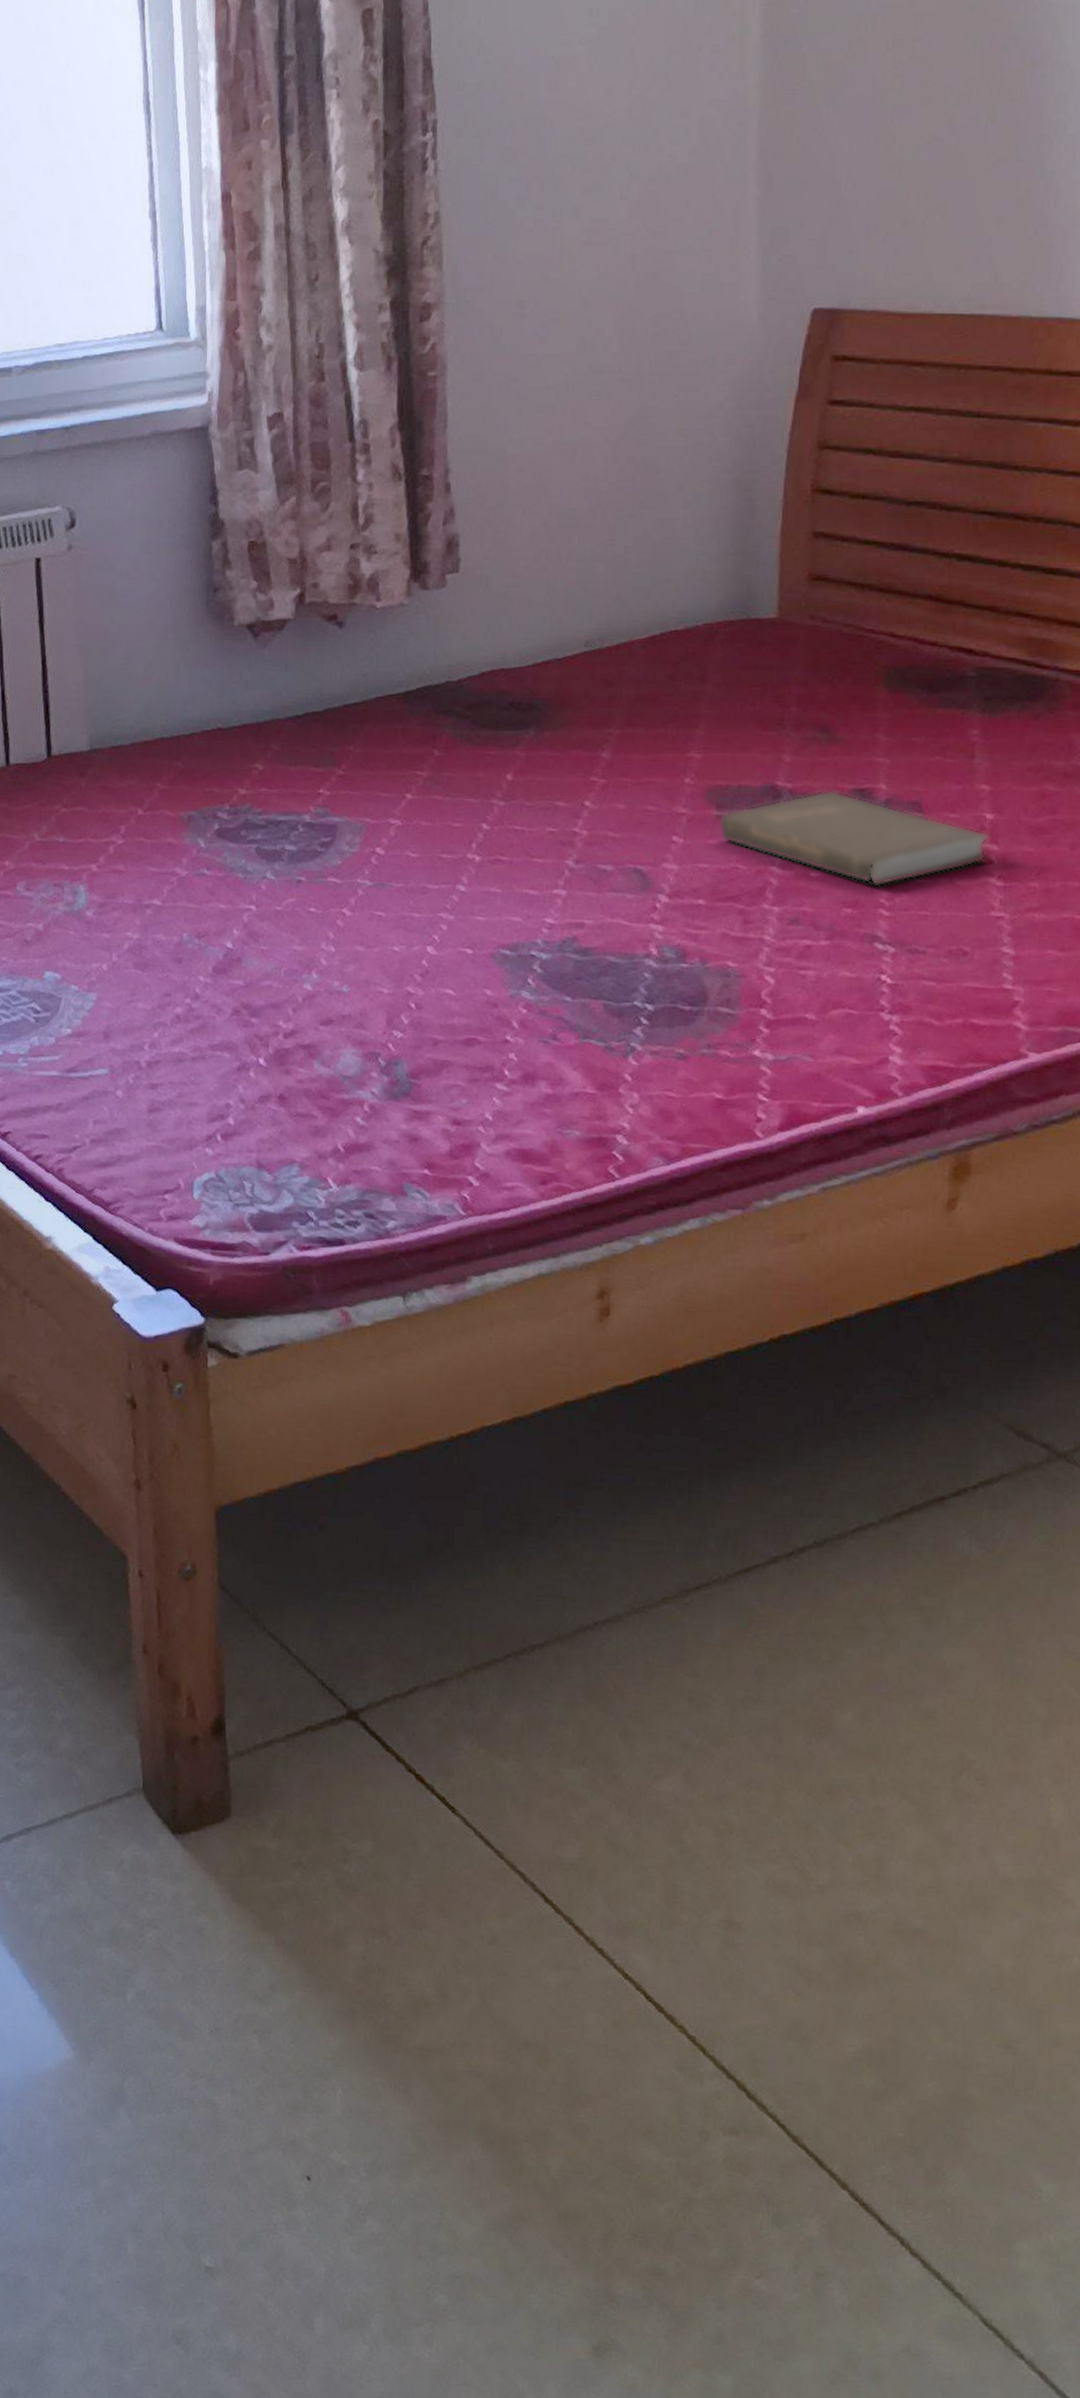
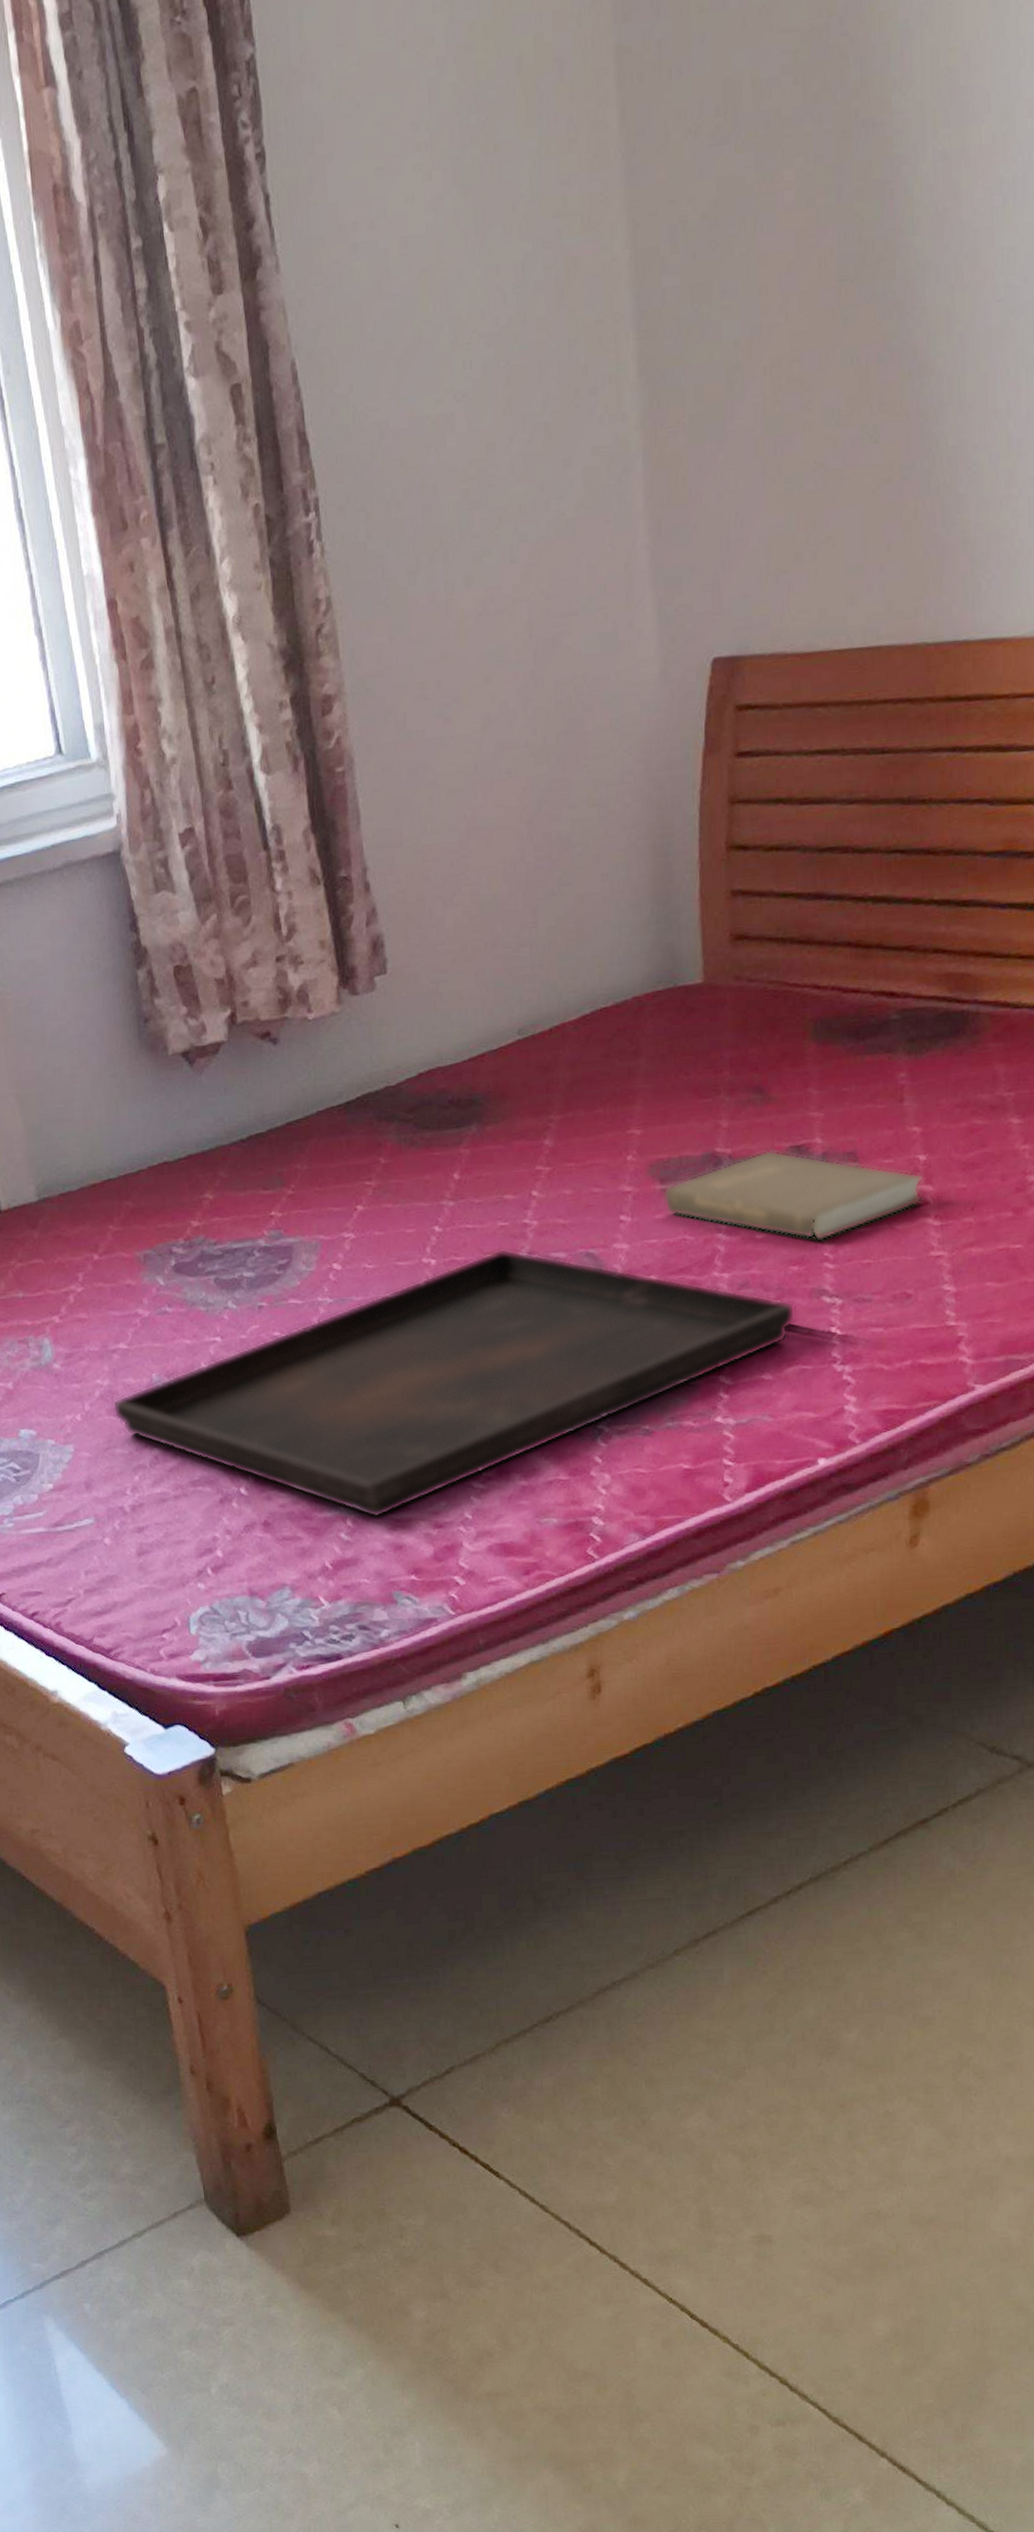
serving tray: none [139,853,846,1107] -> present [112,1248,796,1518]

